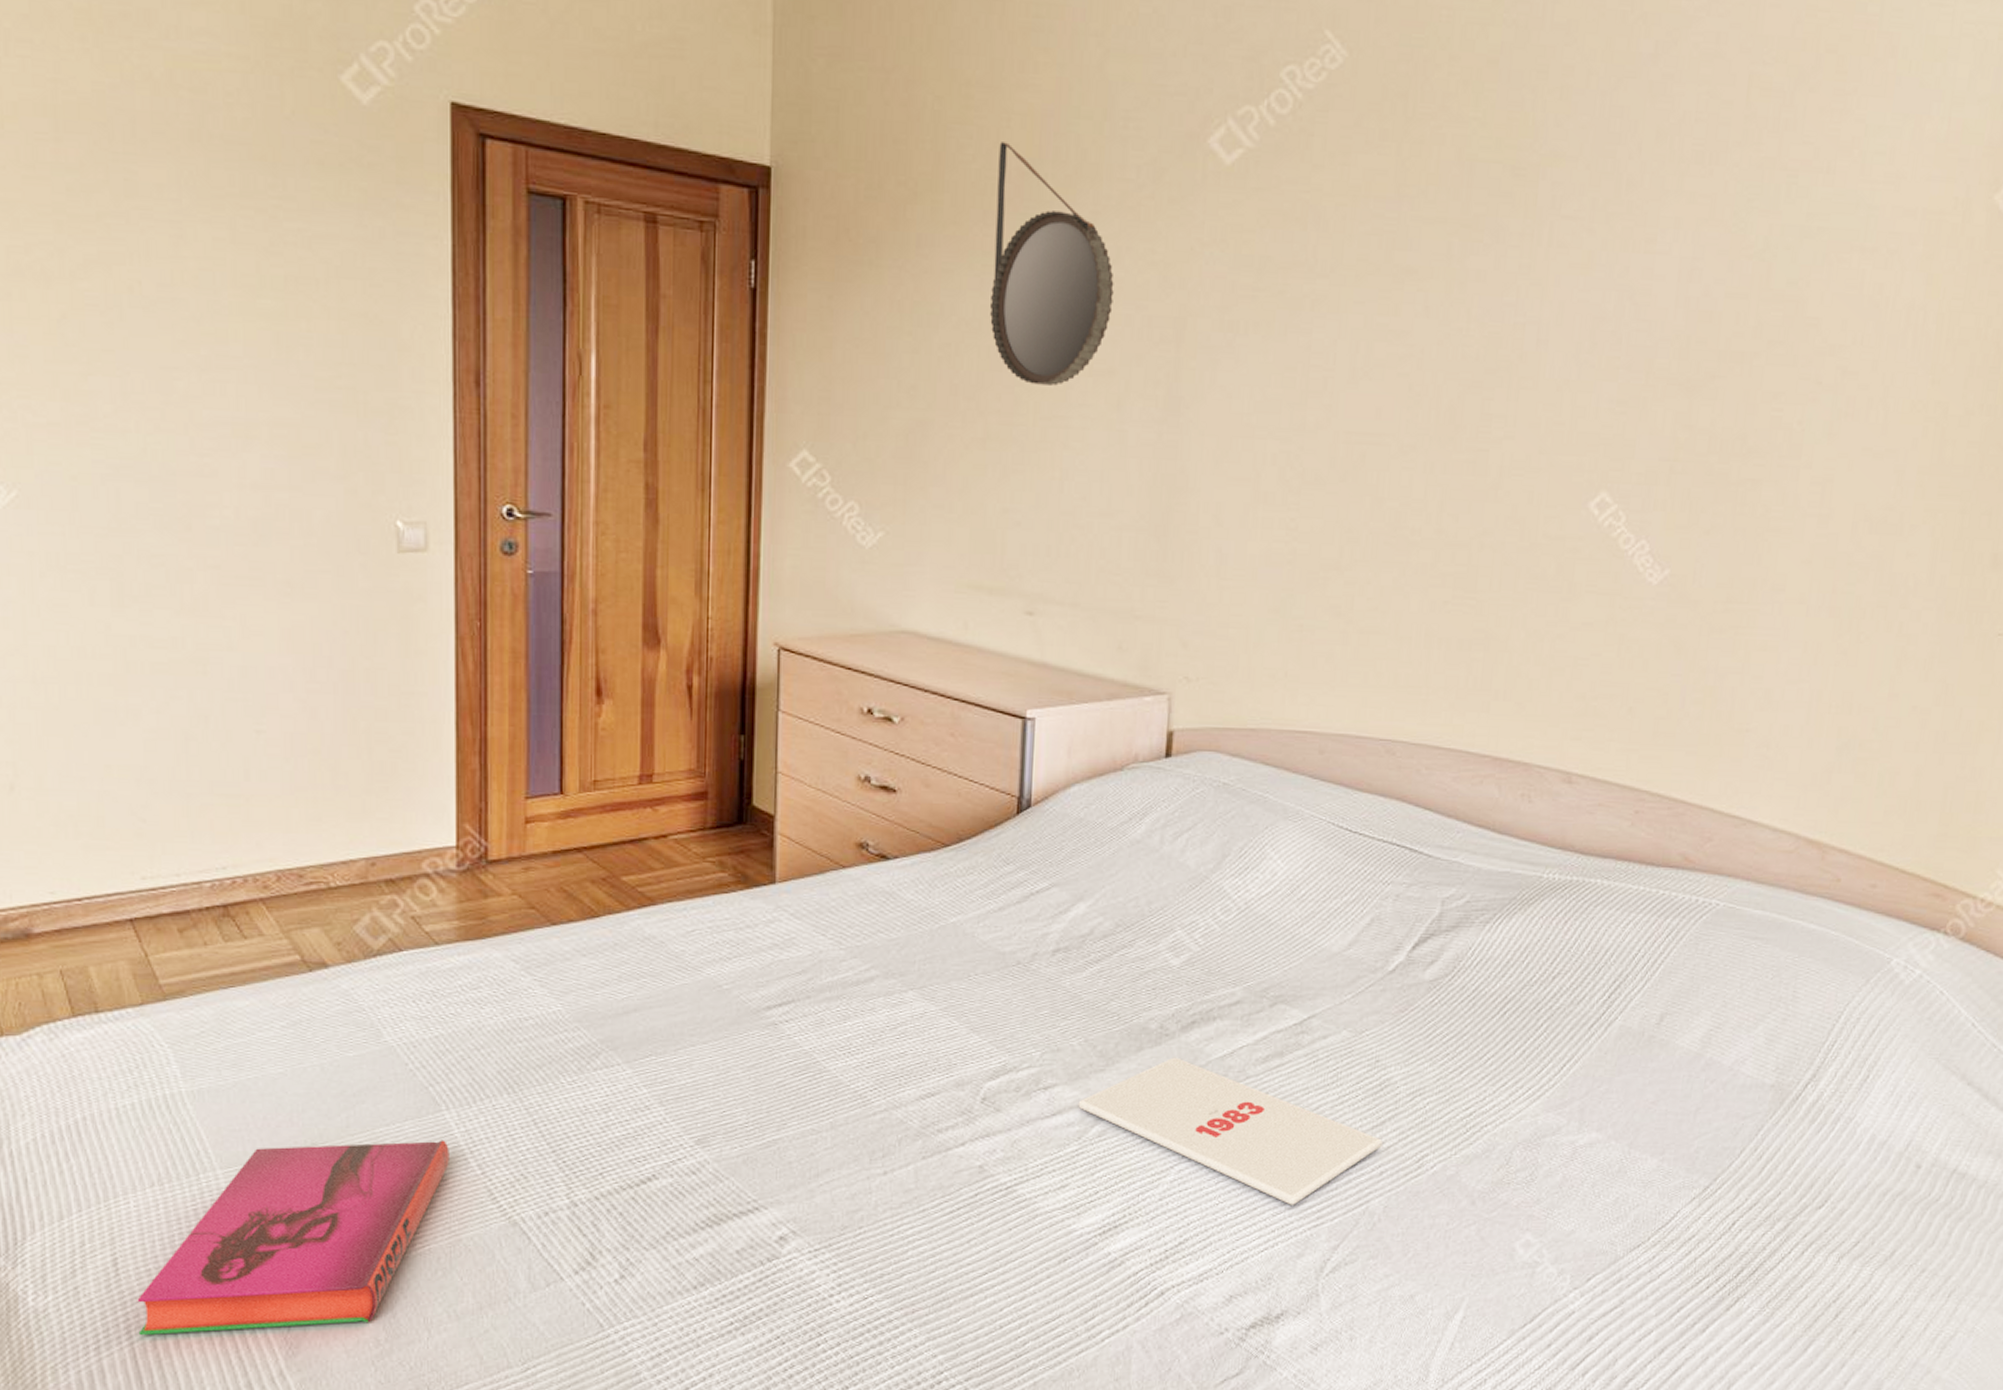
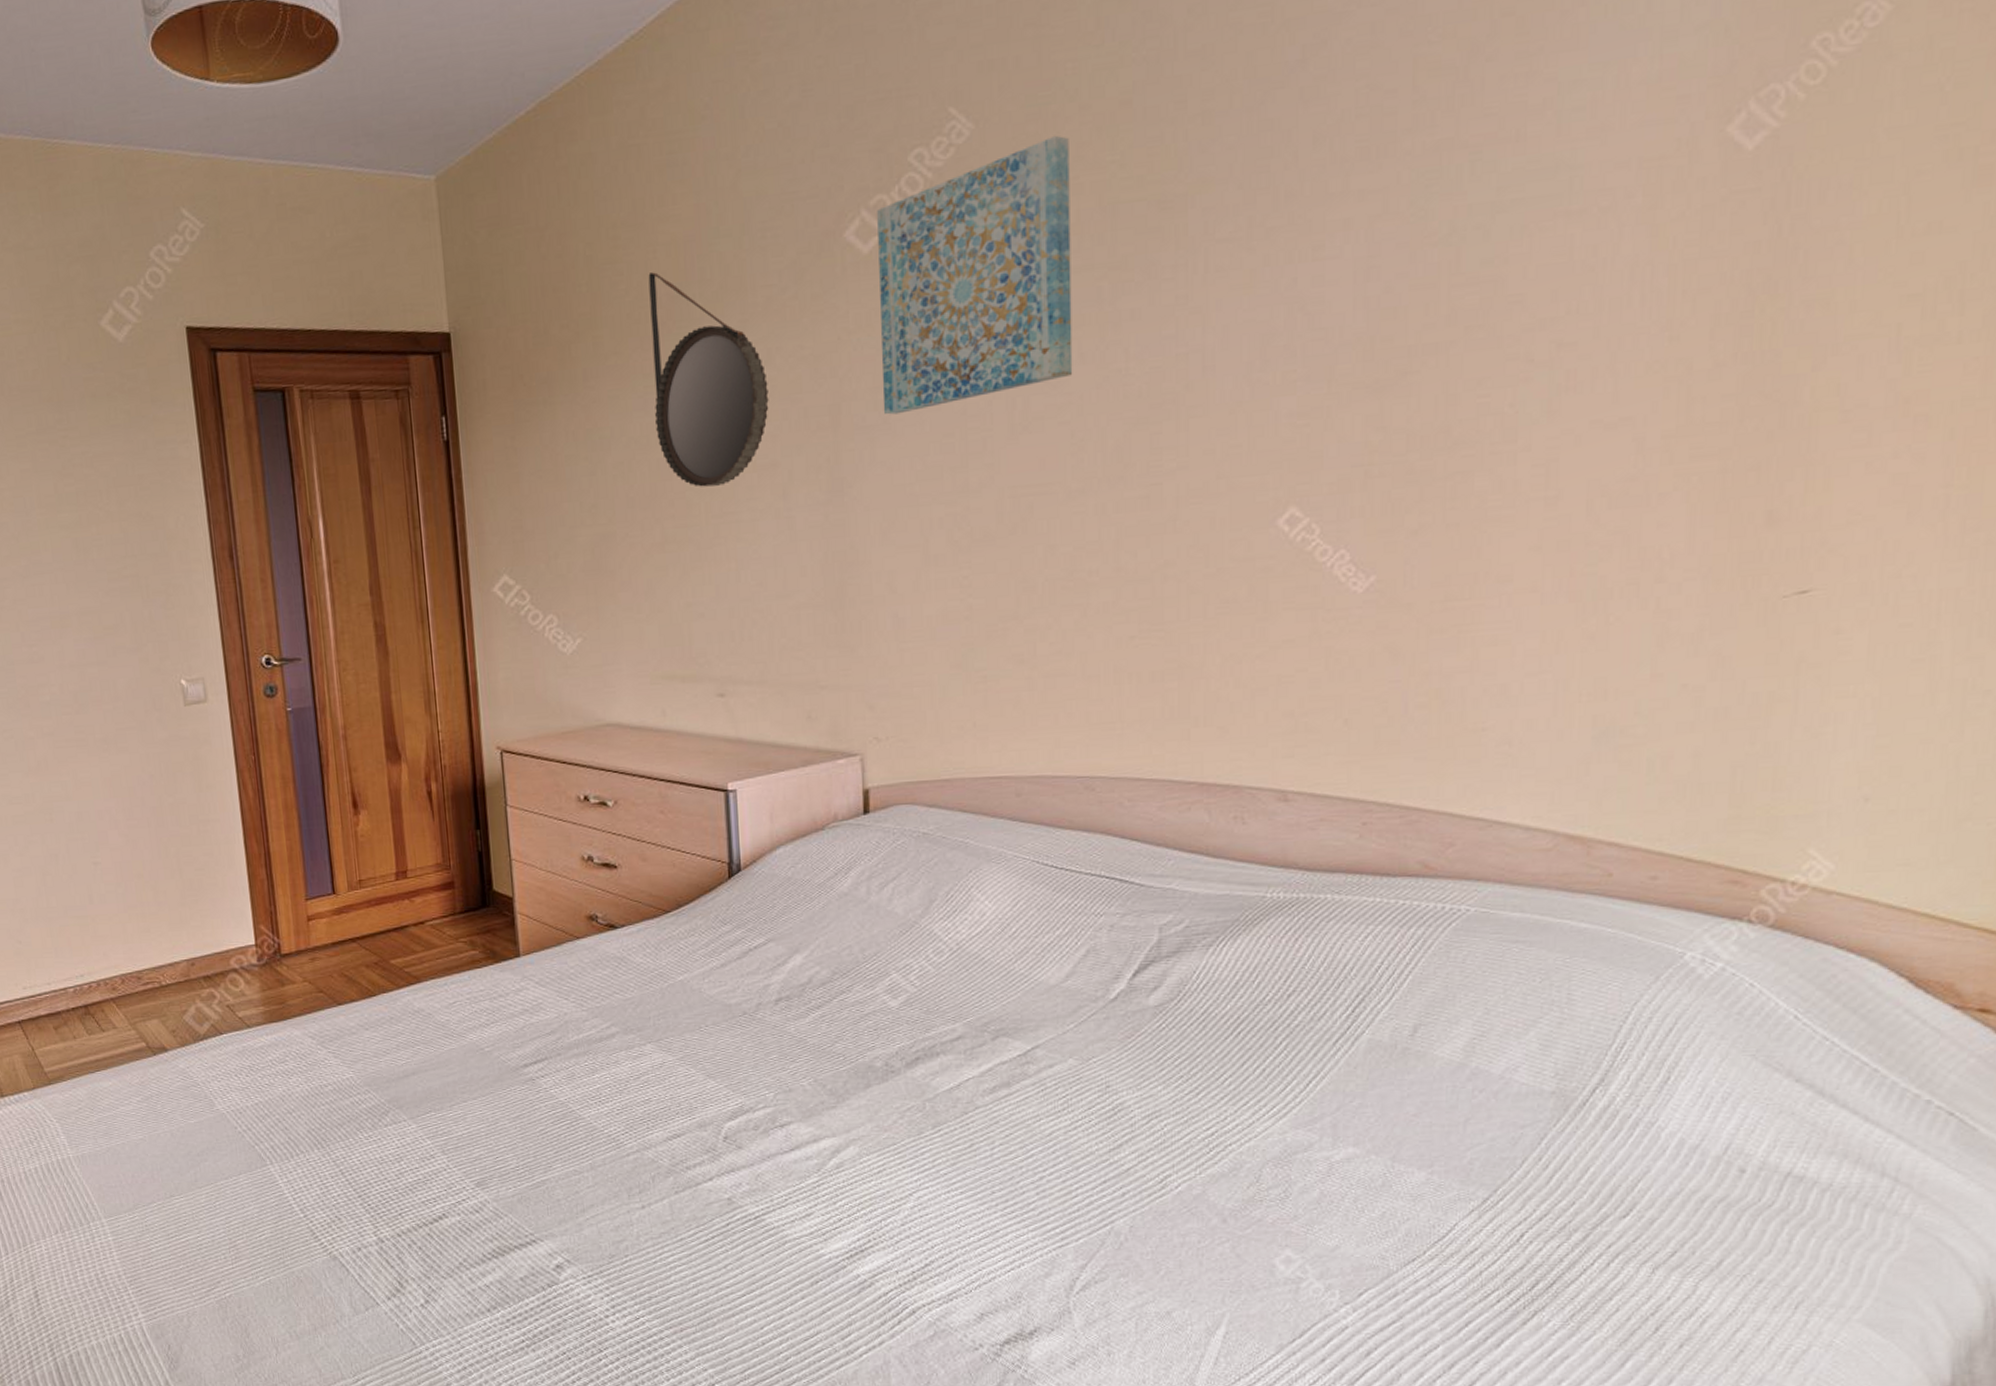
hardback book: present [137,1140,449,1335] -> none [55,1189,278,1352]
magazine: present [1078,1057,1382,1205] -> none [814,1092,1121,1227]
wall art: none [1228,80,1437,339] -> present [877,135,1073,415]

